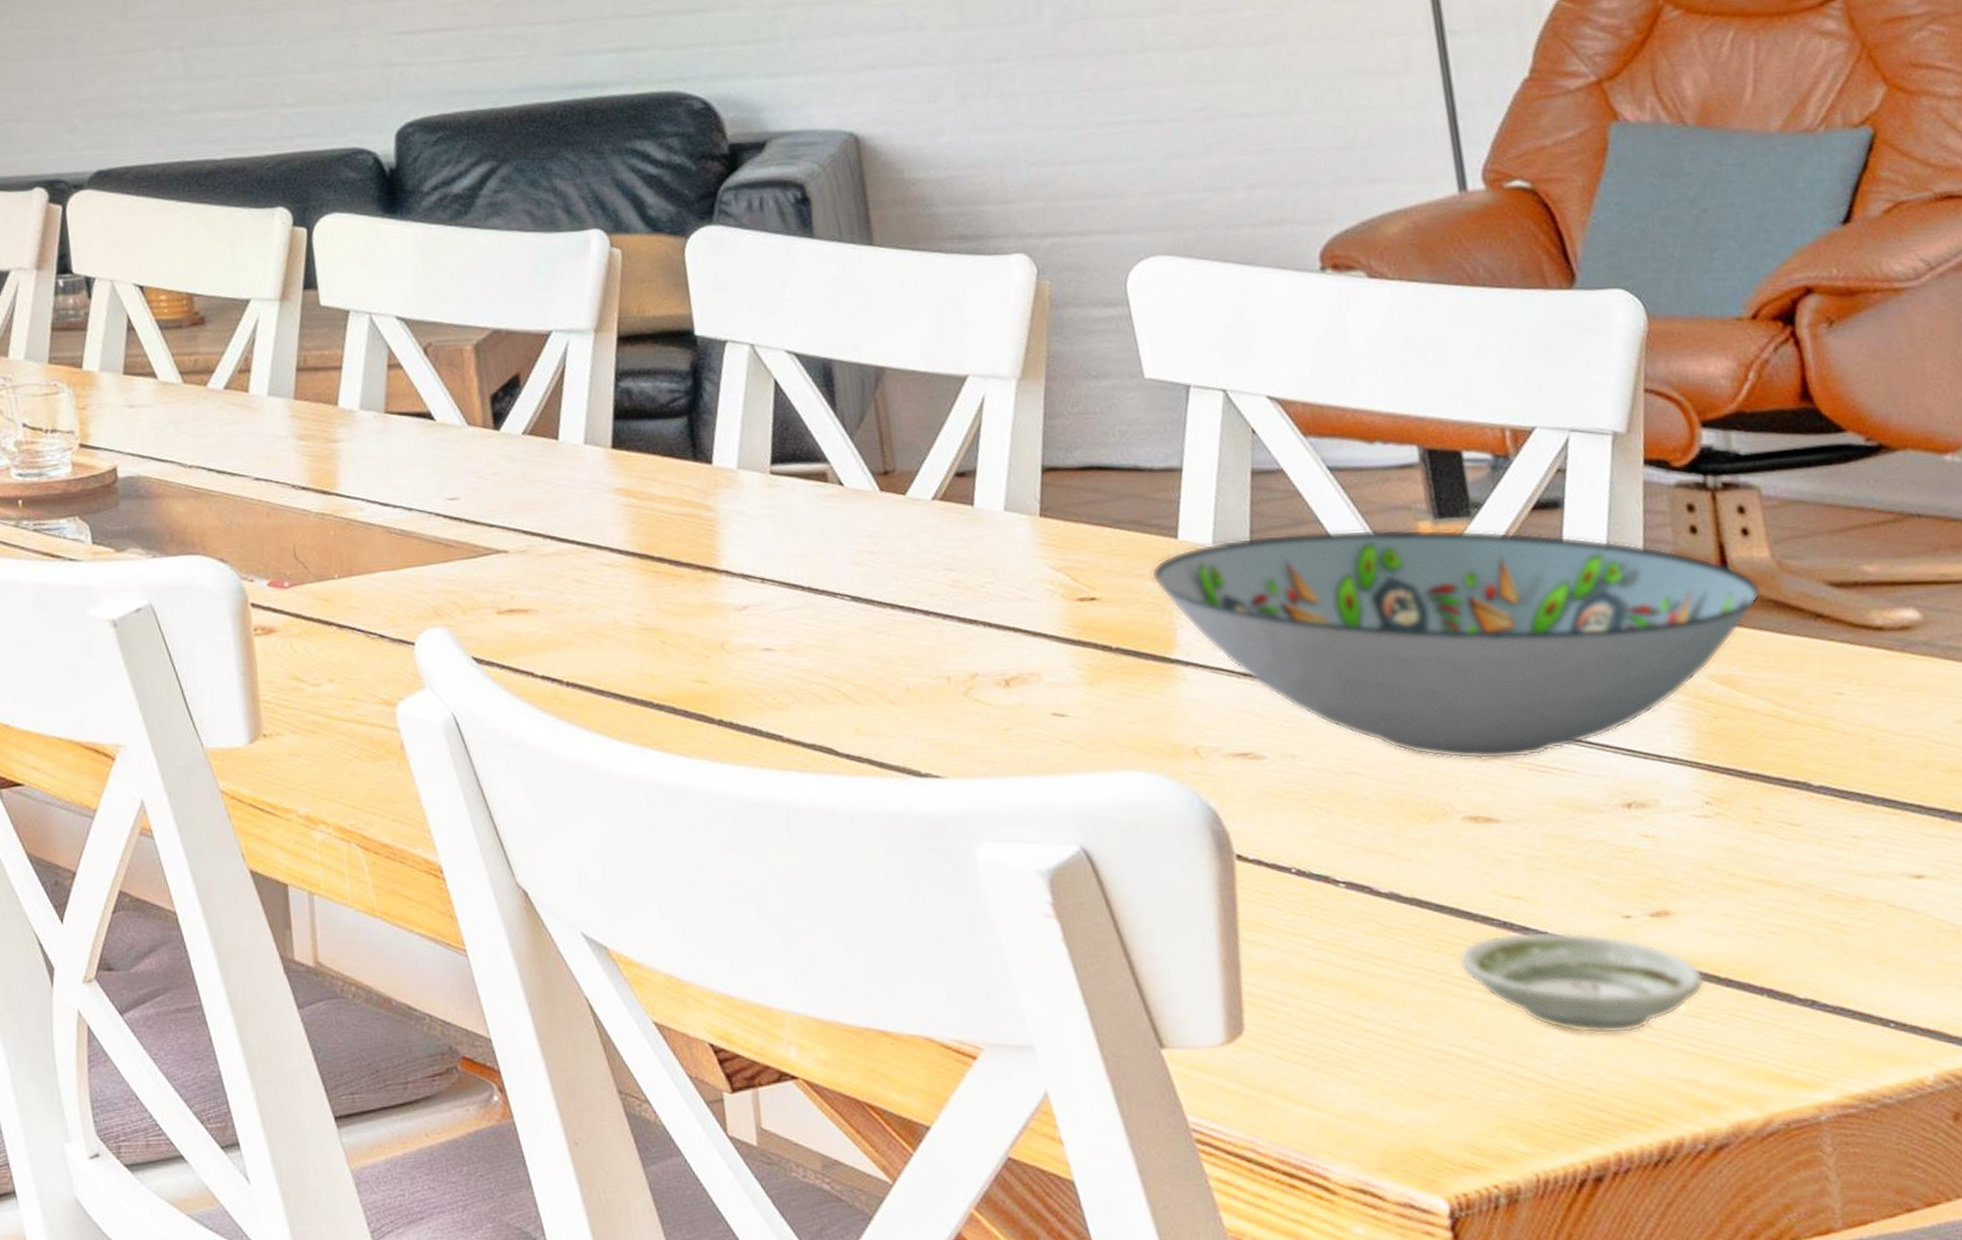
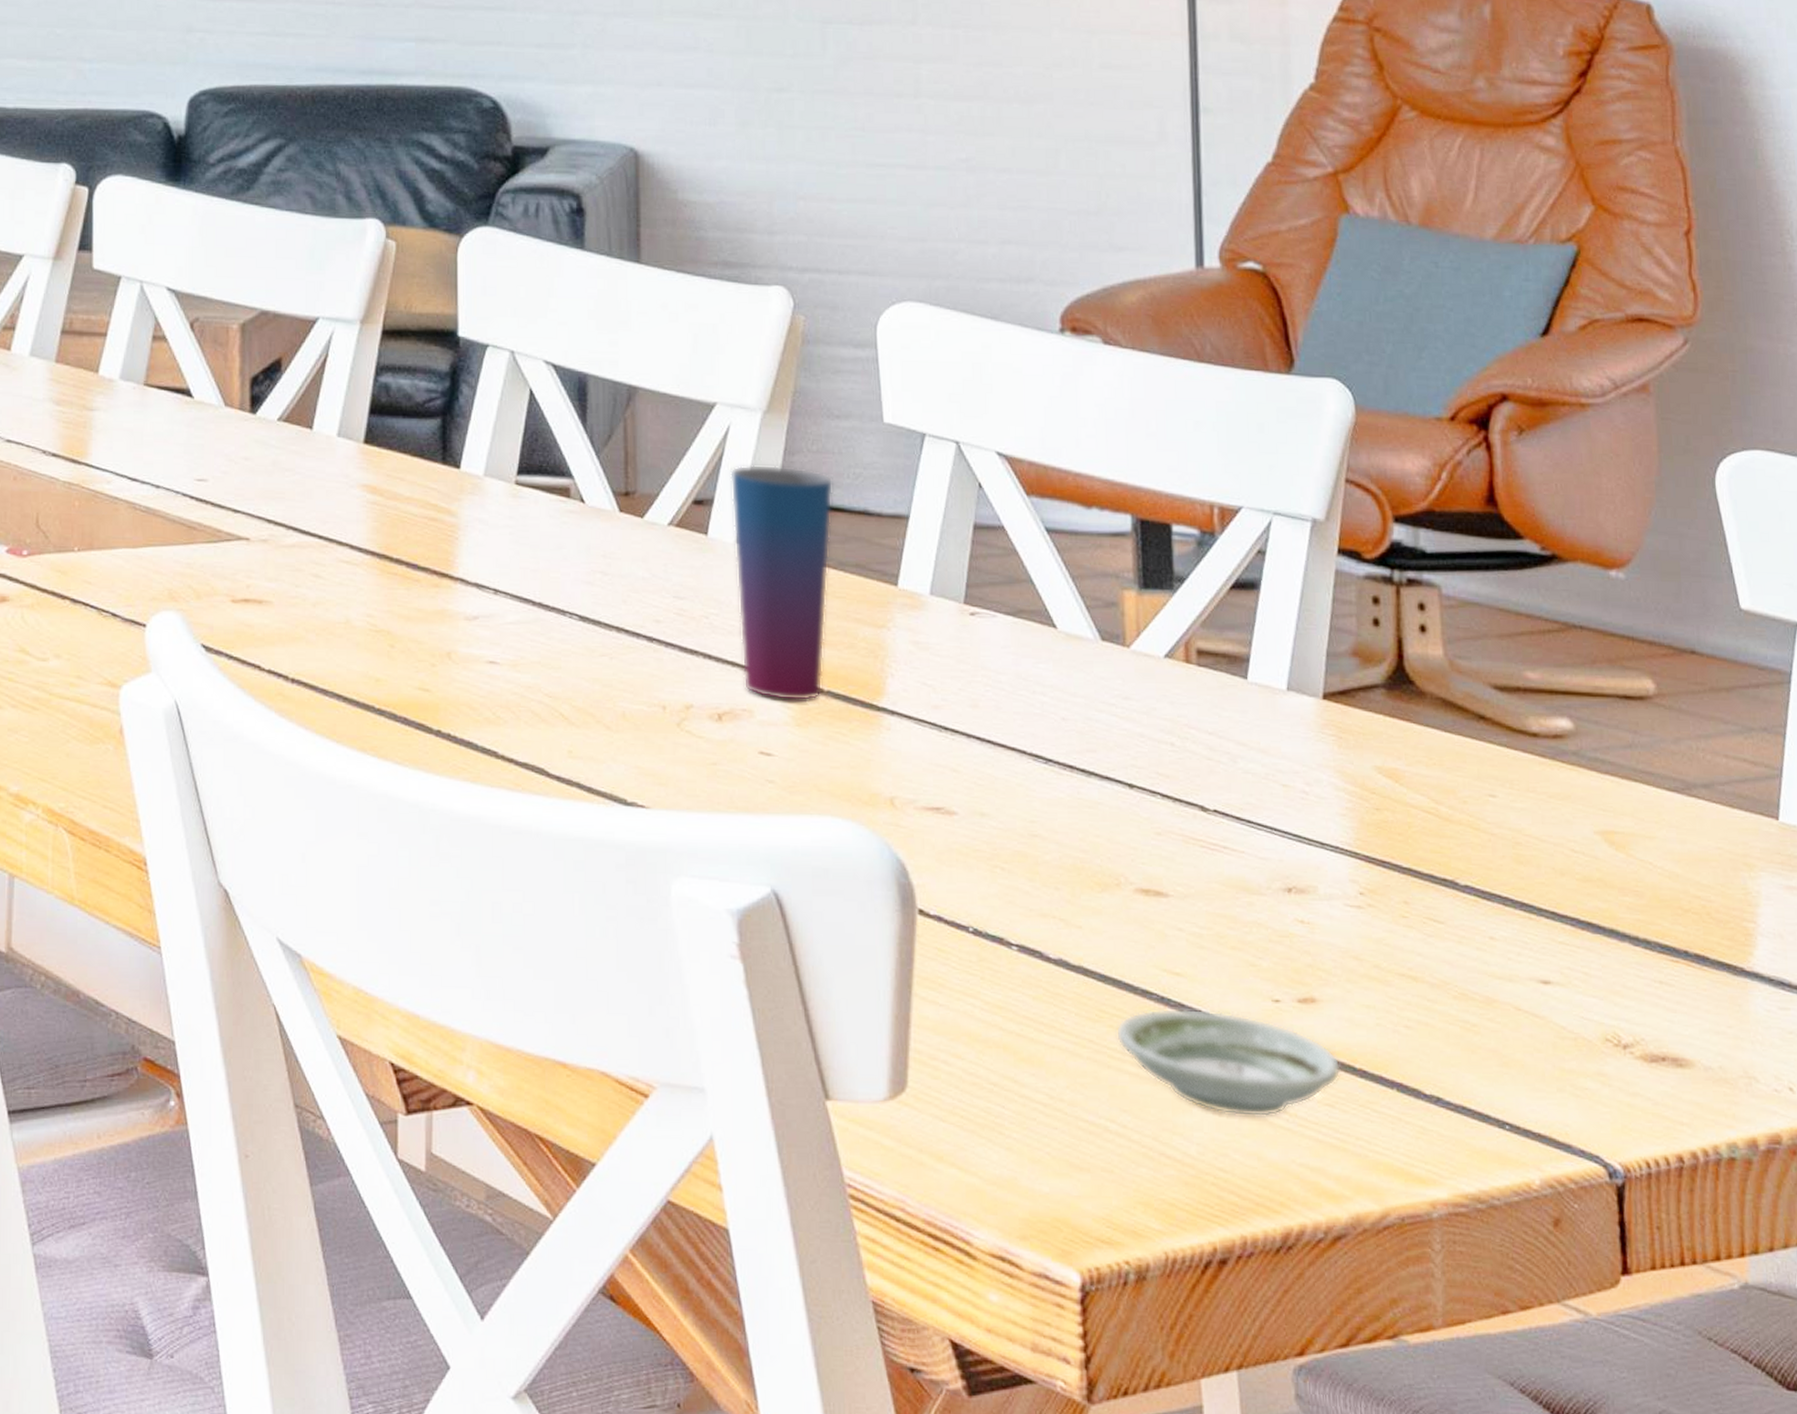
cup: none [990,430,1111,662] -> present [730,464,833,701]
decorative bowl: present [1151,529,1761,760] -> none [868,591,1432,834]

